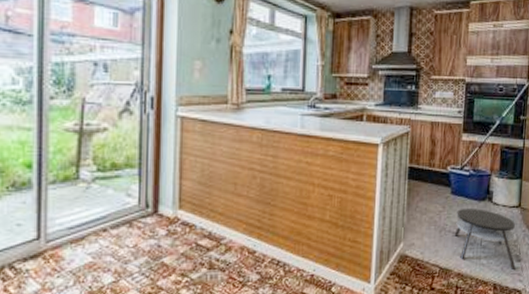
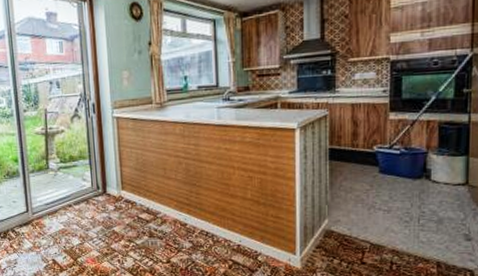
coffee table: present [454,209,517,271] -> none [385,187,466,250]

